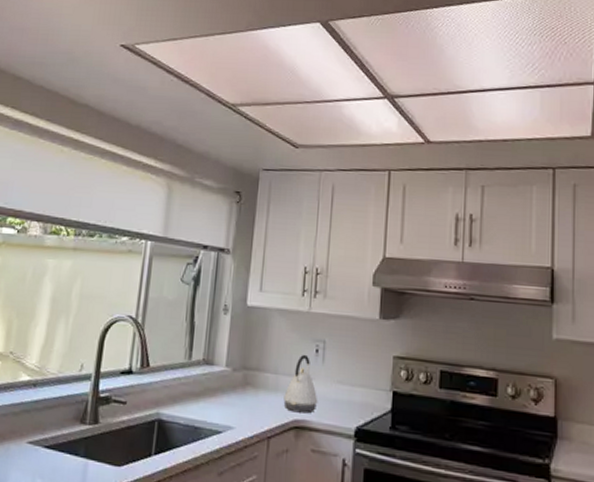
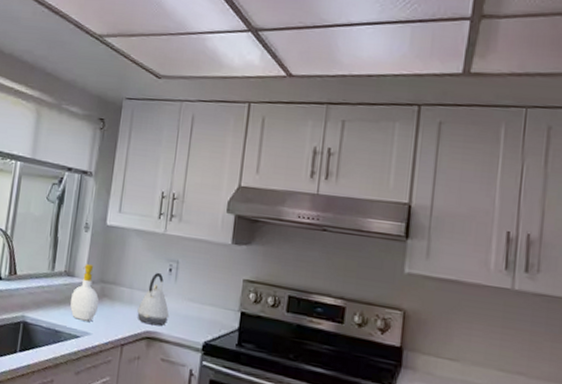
soap bottle: none [210,350,242,414] -> present [70,264,99,322]

